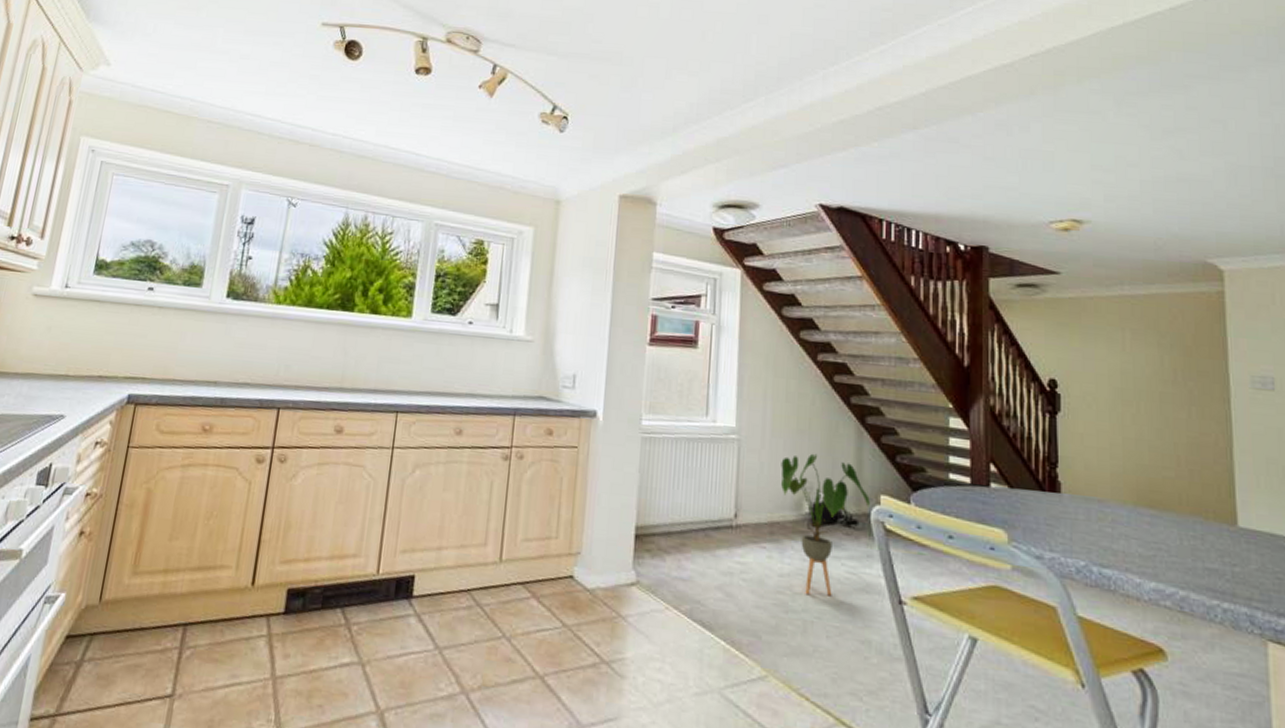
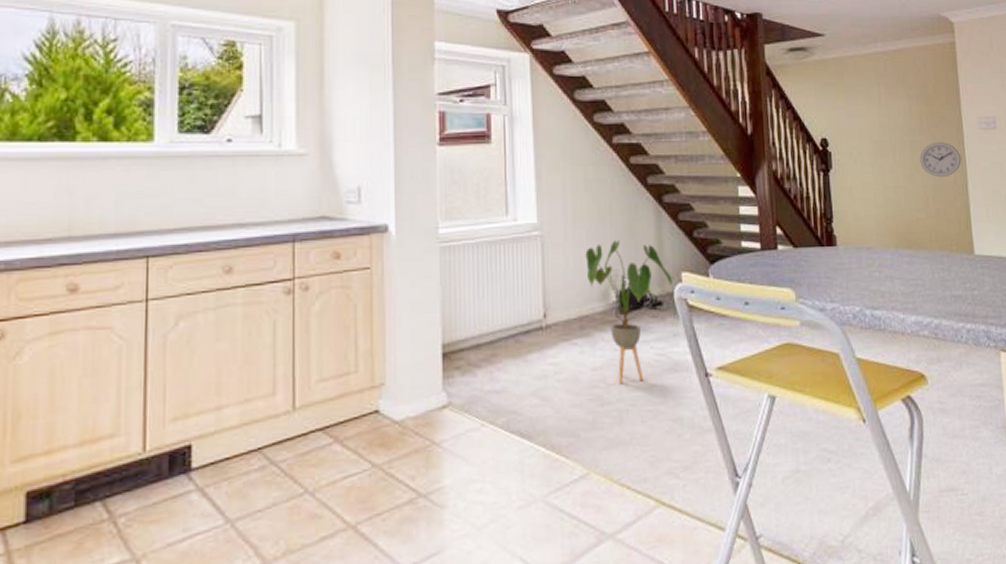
wall clock: none [1171,397,1226,437] -> present [920,142,962,178]

